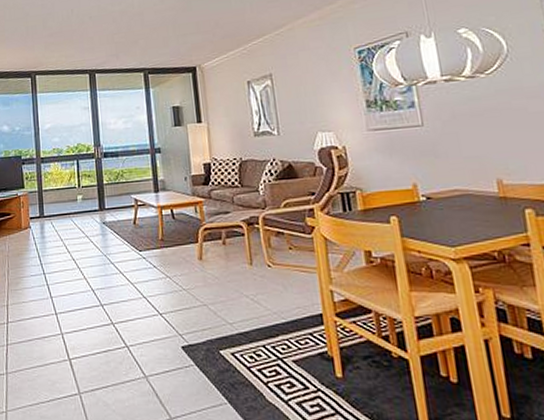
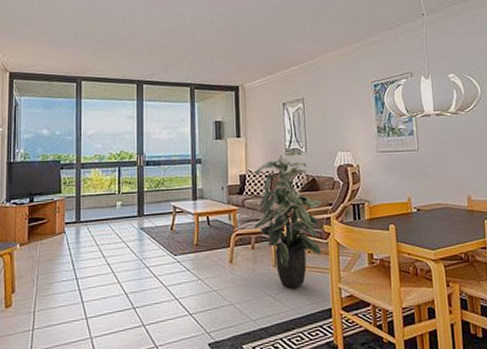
indoor plant: none [220,134,306,290] -> present [254,151,323,289]

